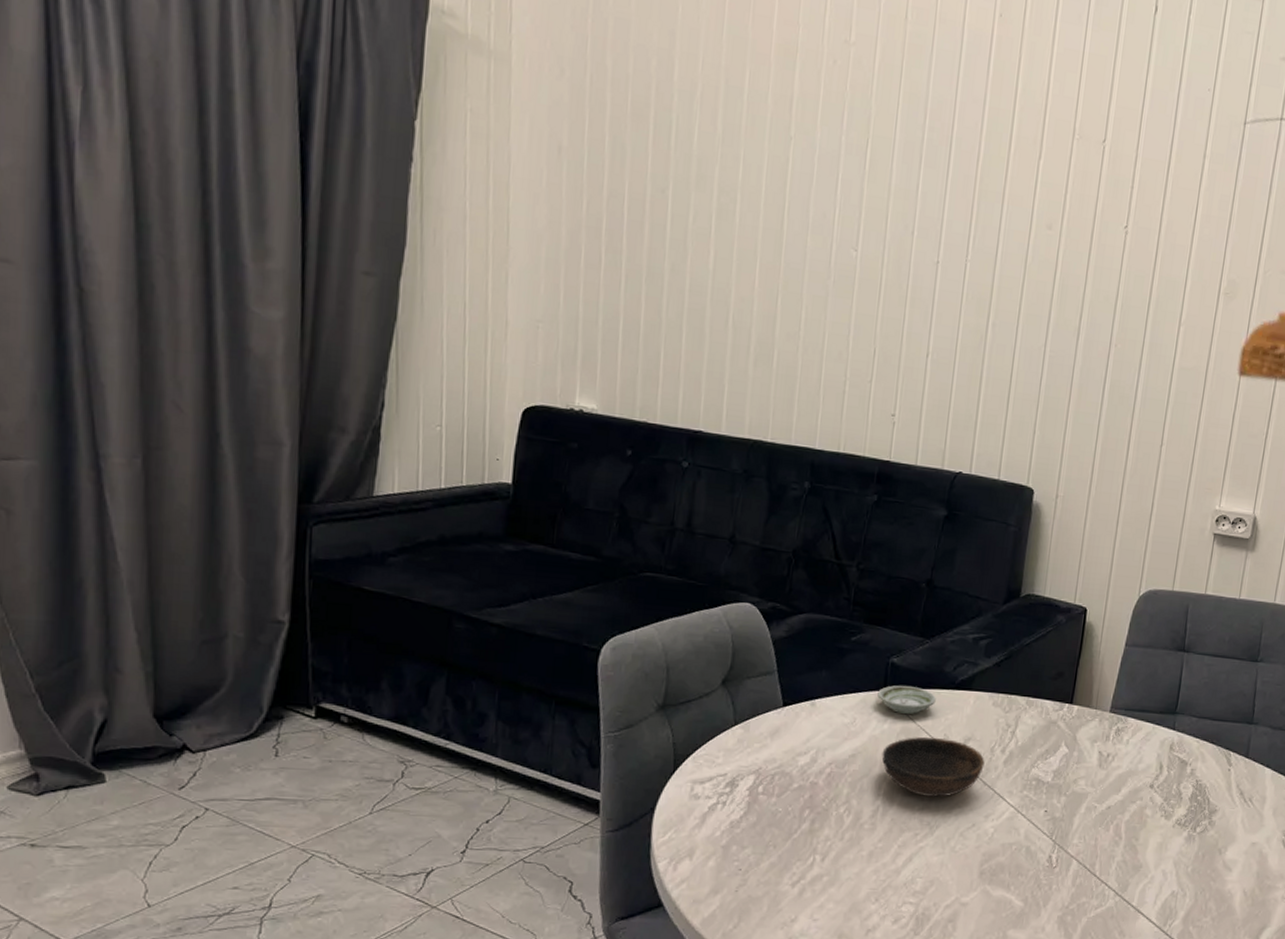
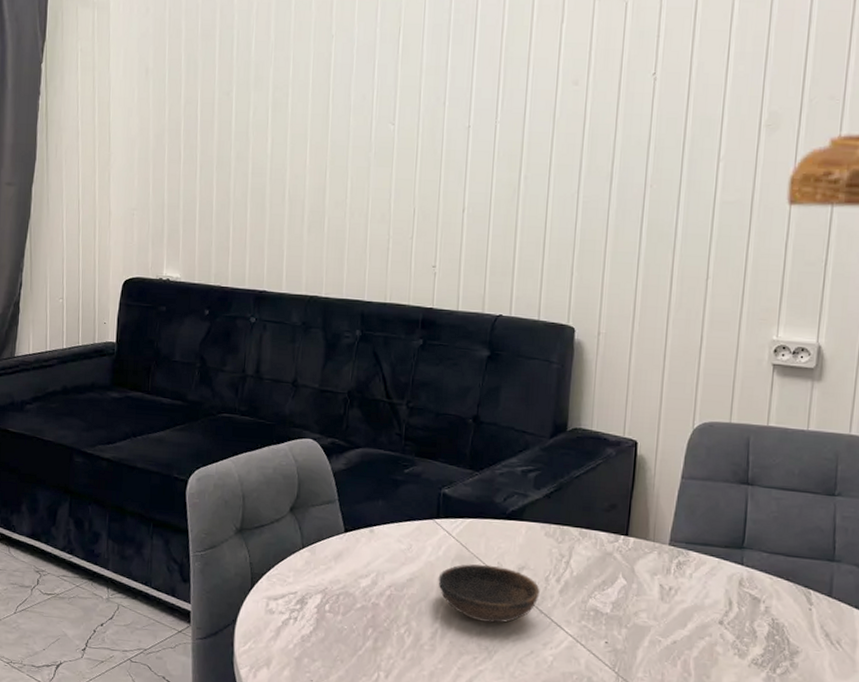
saucer: present [877,685,936,715] -> none [431,515,488,543]

